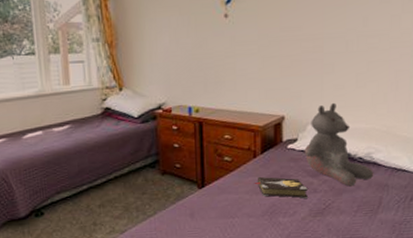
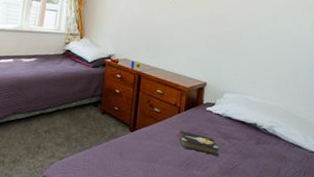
teddy bear: present [304,102,374,187] -> none [219,78,275,153]

